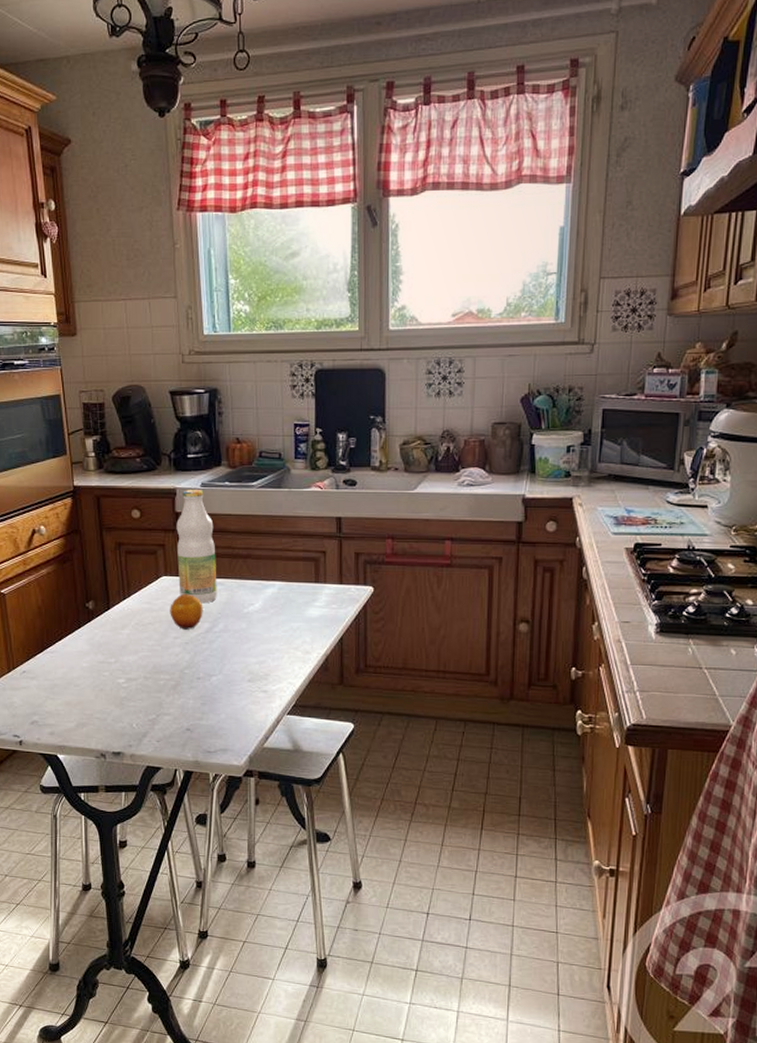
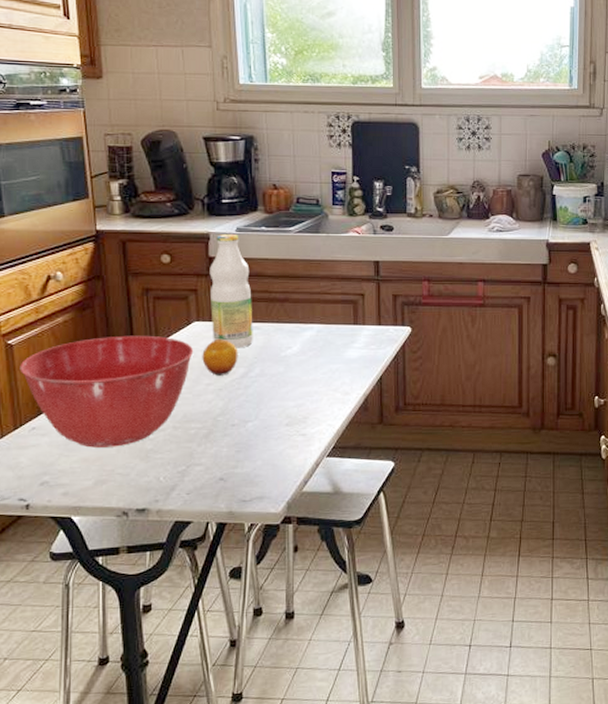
mixing bowl: none [11,588,162,693] -> present [19,335,194,448]

